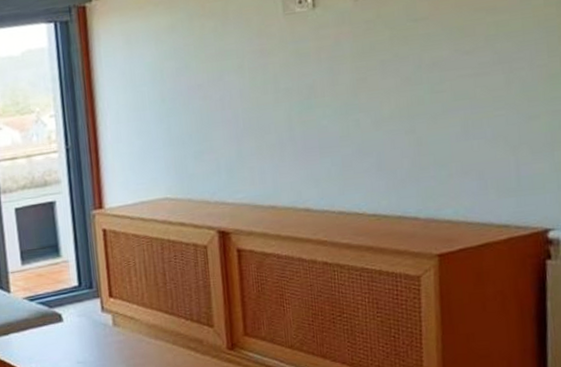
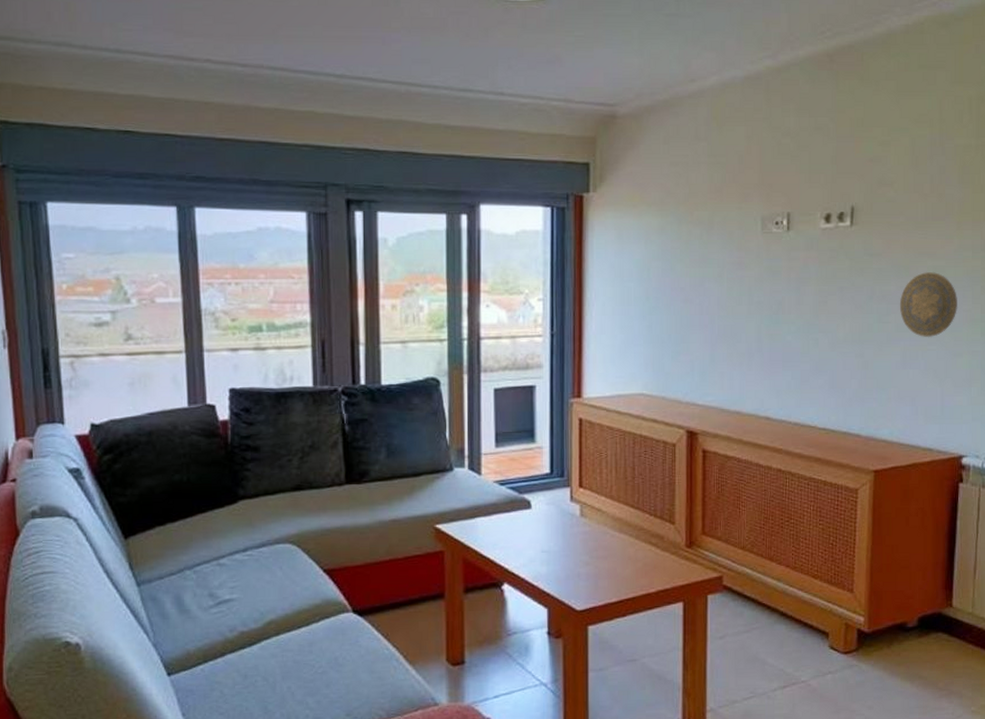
decorative plate: none [454,28,529,103] -> present [899,272,957,338]

